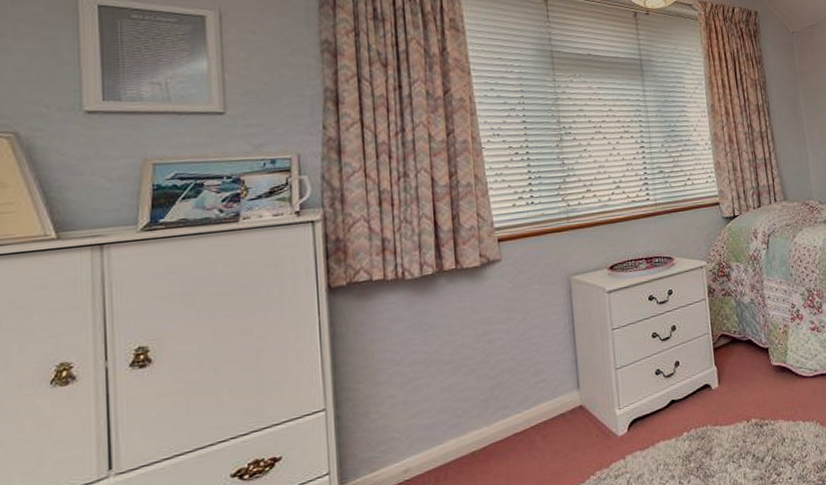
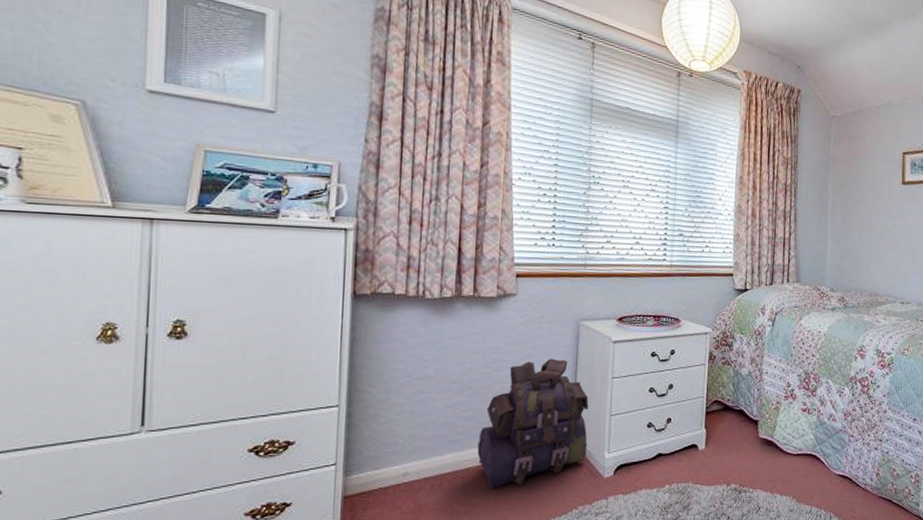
backpack: none [480,319,597,470] -> present [477,358,589,489]

